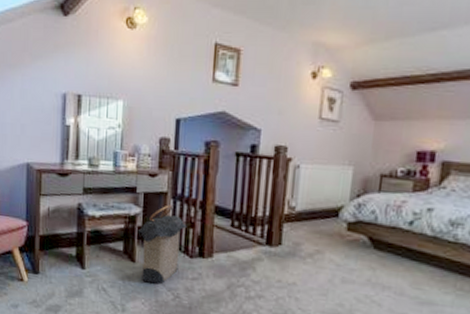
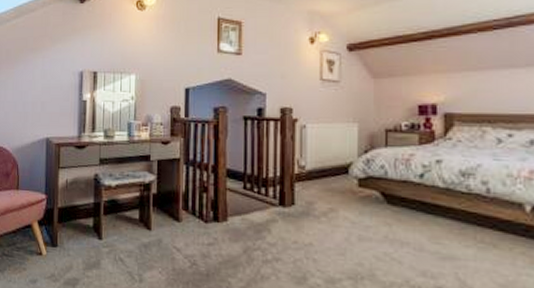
laundry hamper: present [137,205,187,285] -> none [152,170,200,252]

